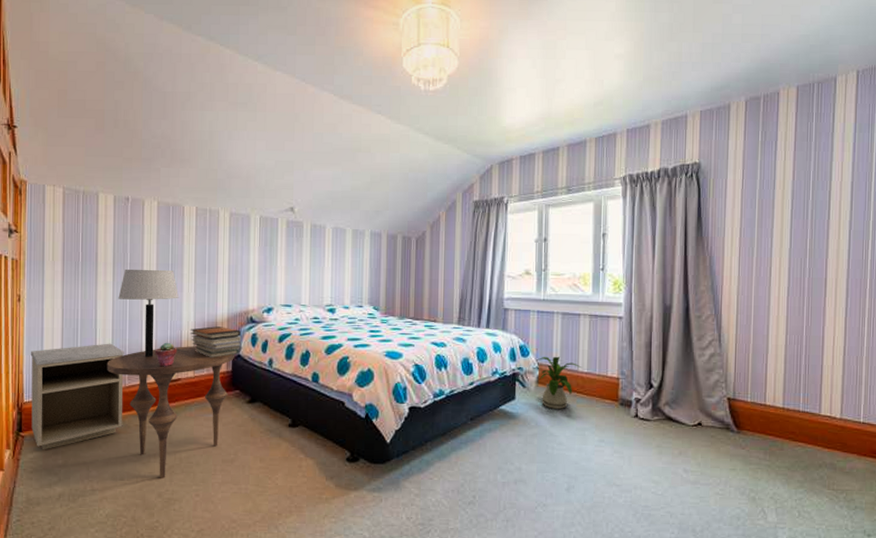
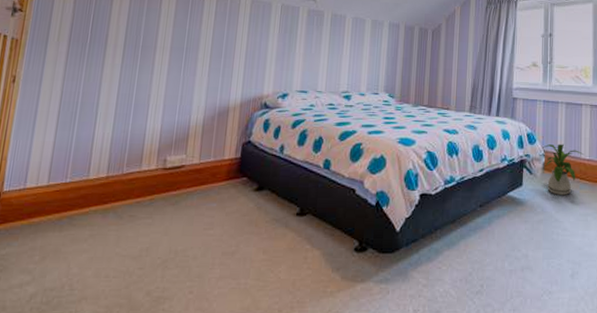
nightstand: present [30,343,124,450] -> none [7,127,126,246]
side table: present [106,346,234,478] -> none [103,131,245,274]
table lamp: present [118,270,180,357] -> none [125,52,192,143]
potted succulent: present [155,342,177,367] -> none [159,127,184,153]
book stack: present [190,326,242,358] -> none [199,111,254,143]

